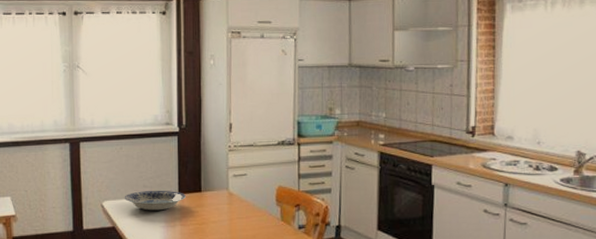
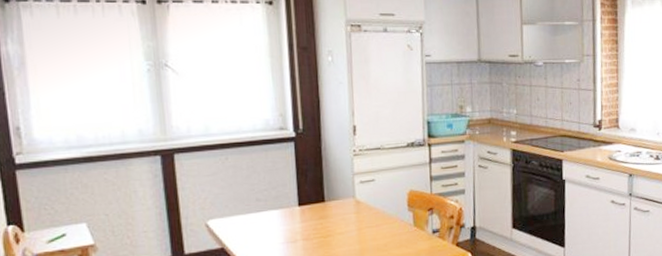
plate: present [124,190,186,211] -> none [233,203,307,227]

